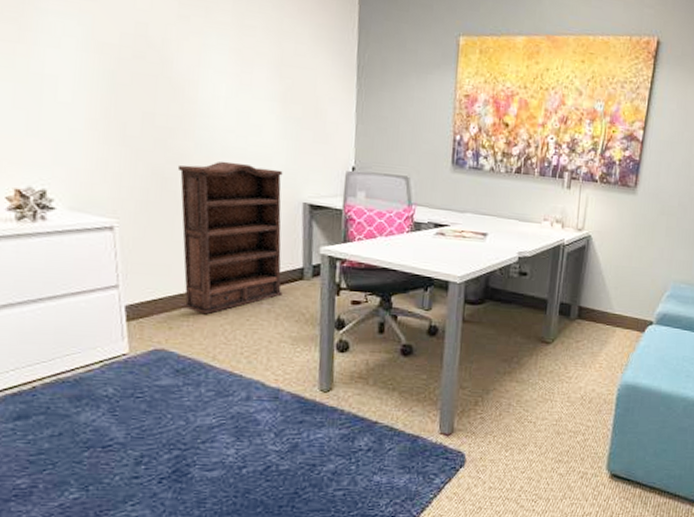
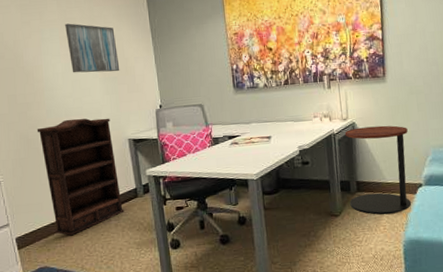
wall art: none [239,31,308,112] -> present [65,23,120,73]
side table: none [566,242,650,351] -> present [344,125,412,214]

